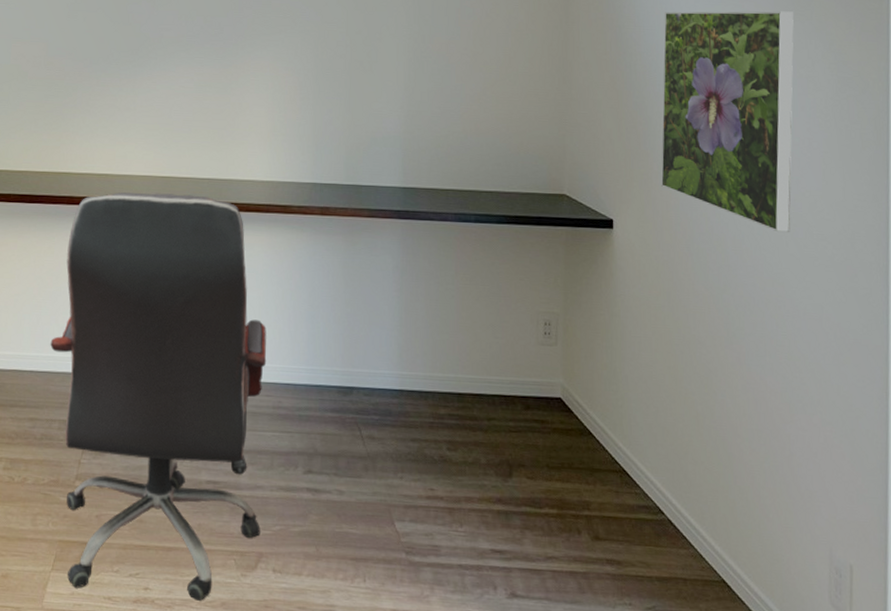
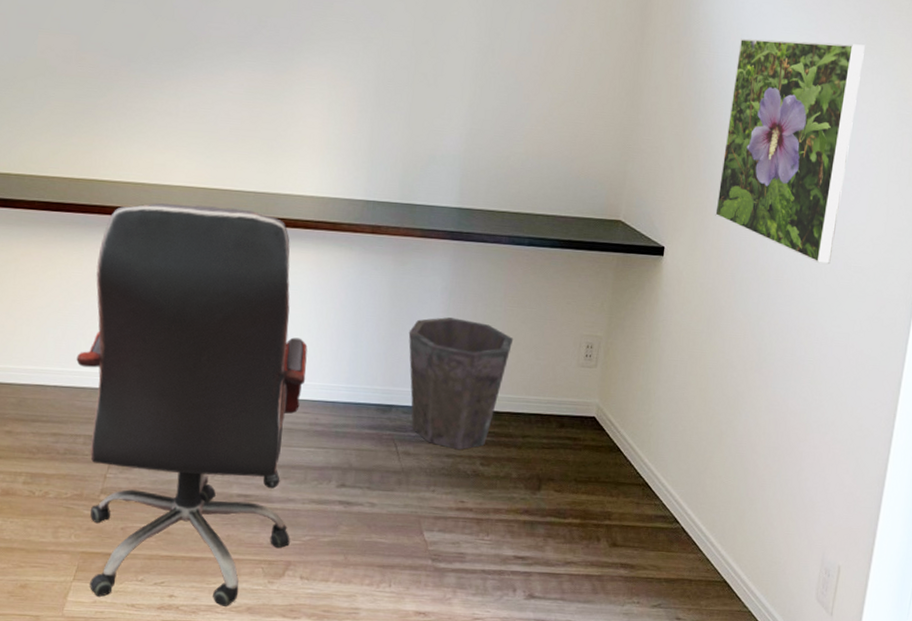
waste bin: none [364,296,469,433] -> present [408,317,514,449]

